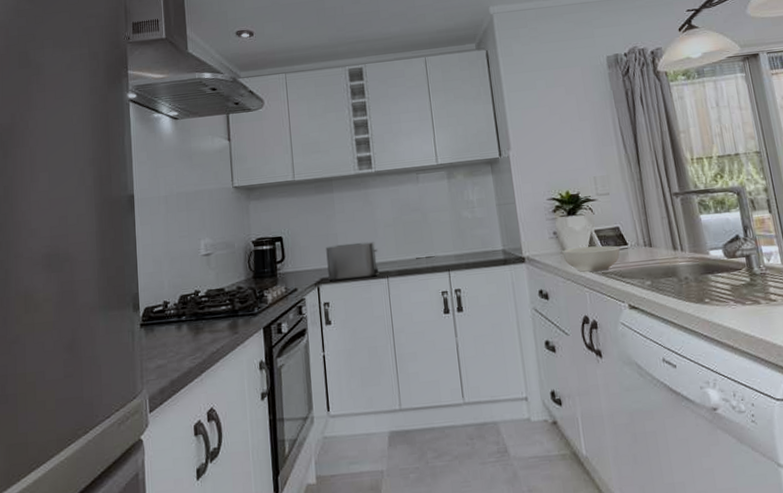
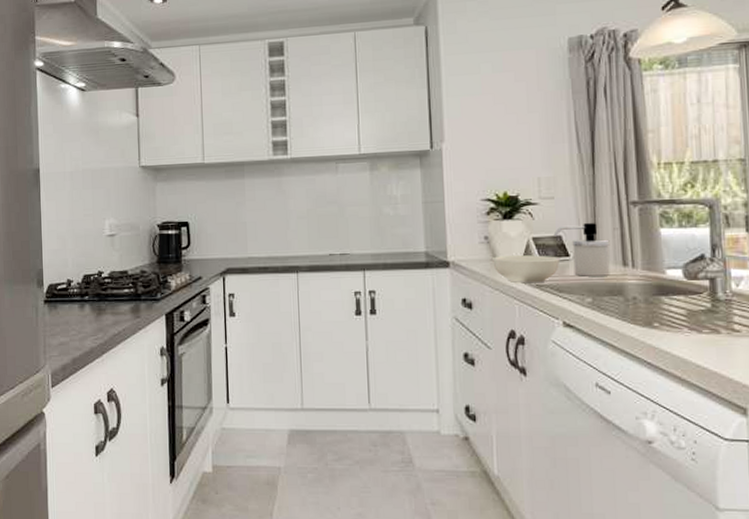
toaster: present [326,241,379,282] -> none [233,233,289,272]
soap dispenser: none [612,213,664,262] -> present [553,222,610,277]

